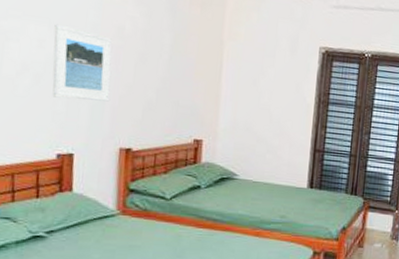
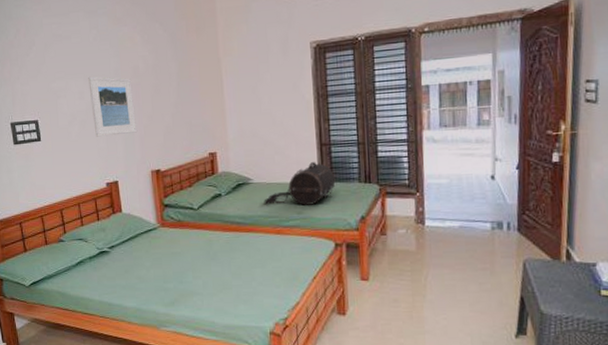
duffel bag: none [247,166,324,210] -> present [264,162,336,206]

